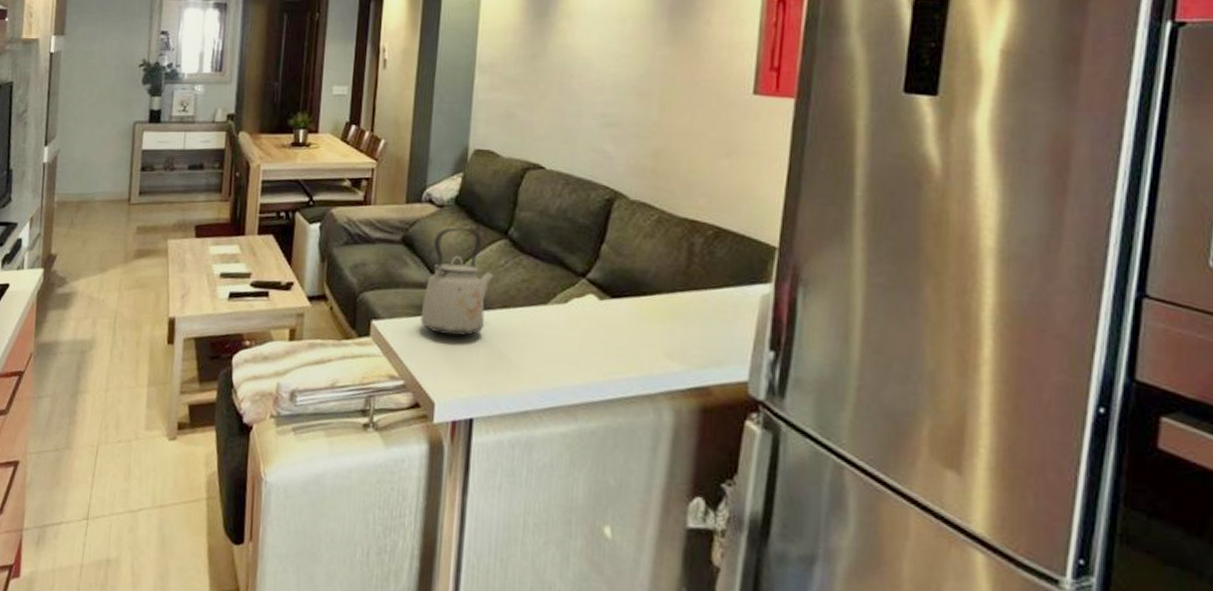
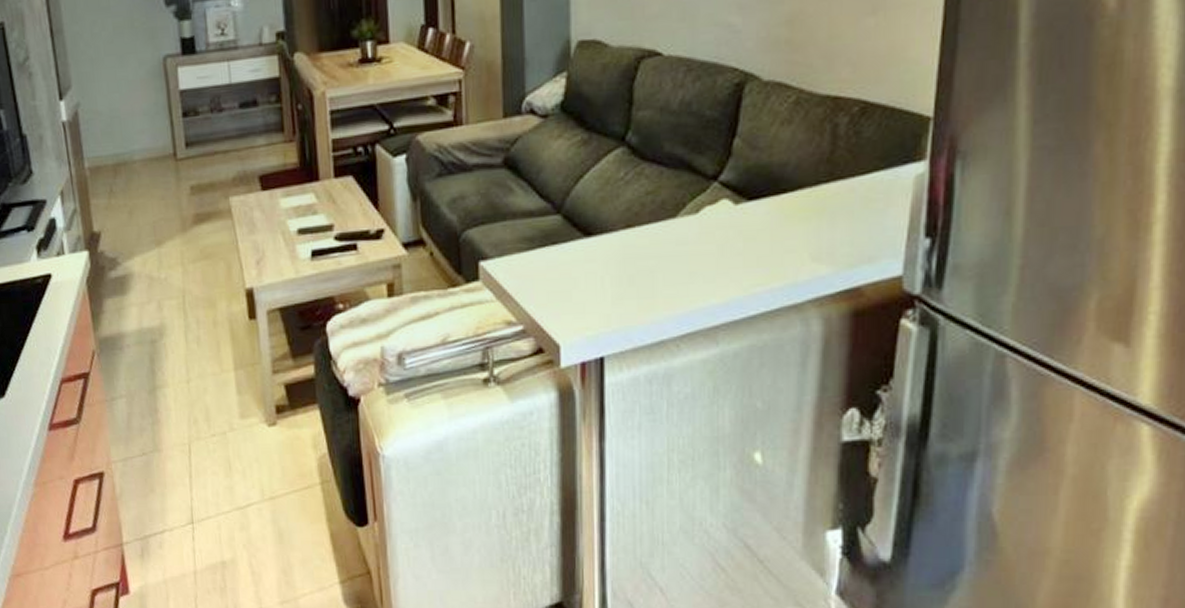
kettle: present [420,227,495,336] -> none [534,138,615,268]

